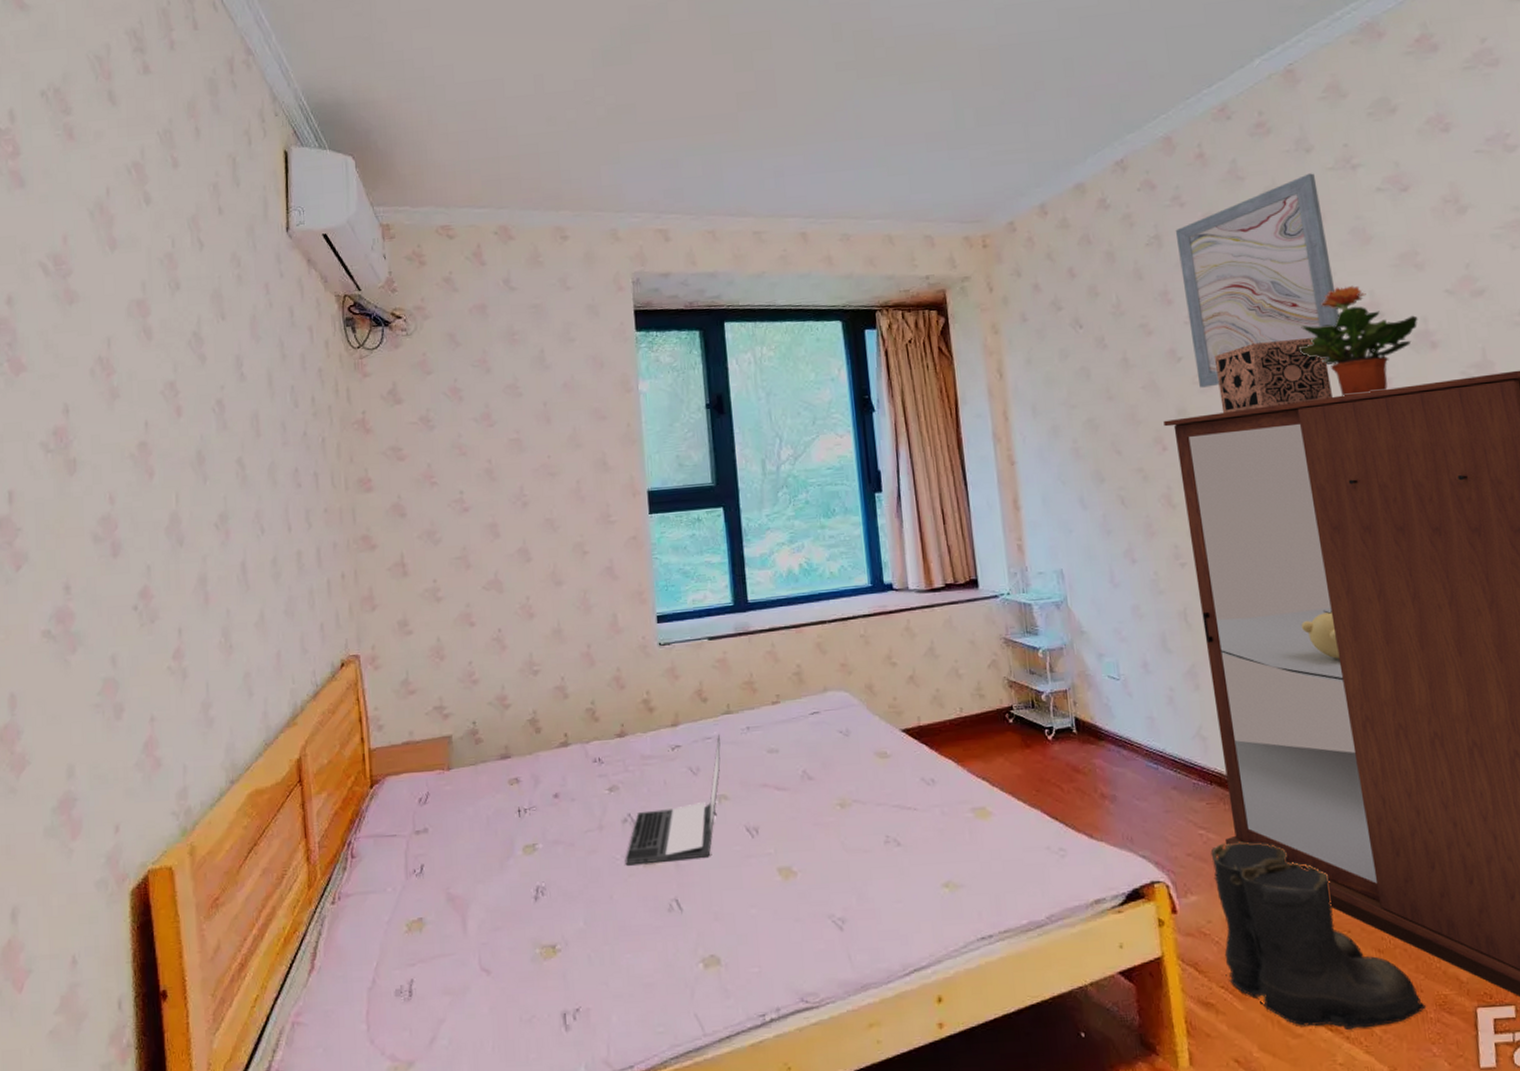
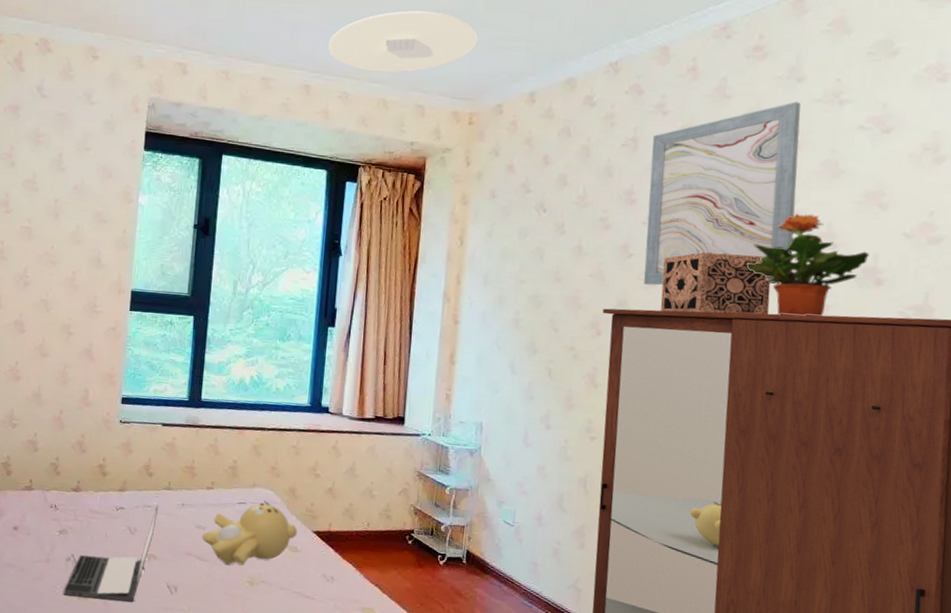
teddy bear: none [776,704,884,789] -> present [202,500,298,565]
ceiling light: none [818,135,976,208] -> present [328,11,479,73]

